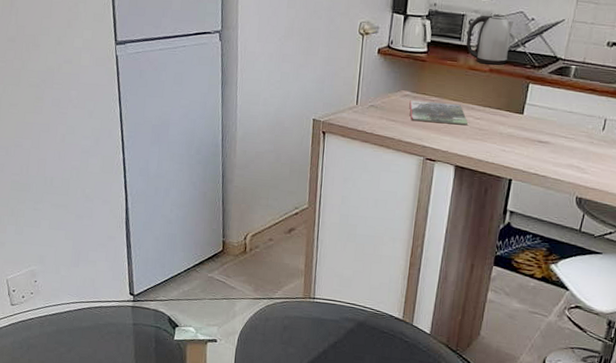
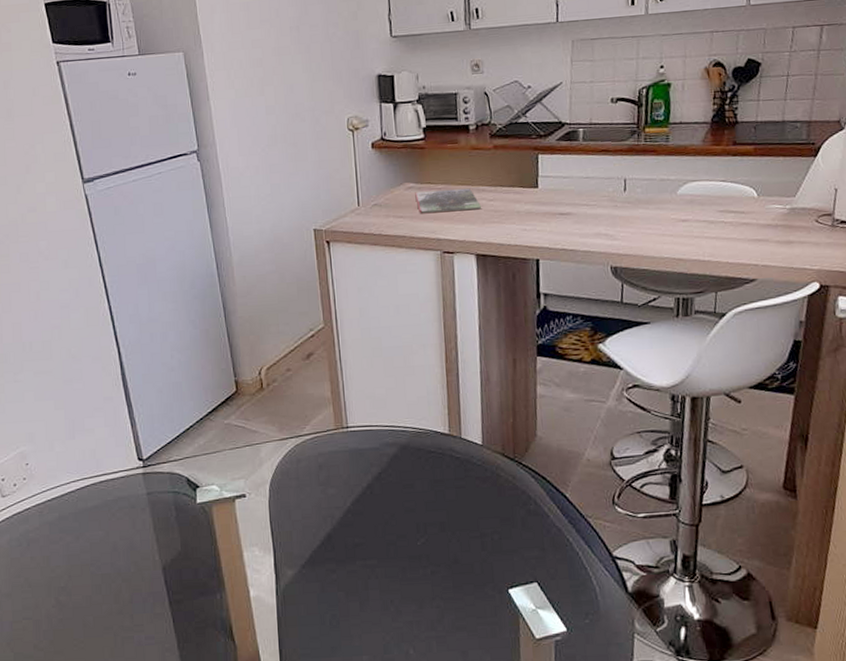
kettle: present [466,13,513,65] -> none [462,86,511,142]

